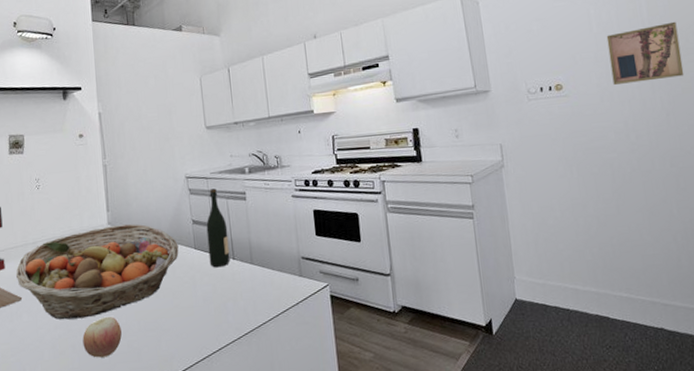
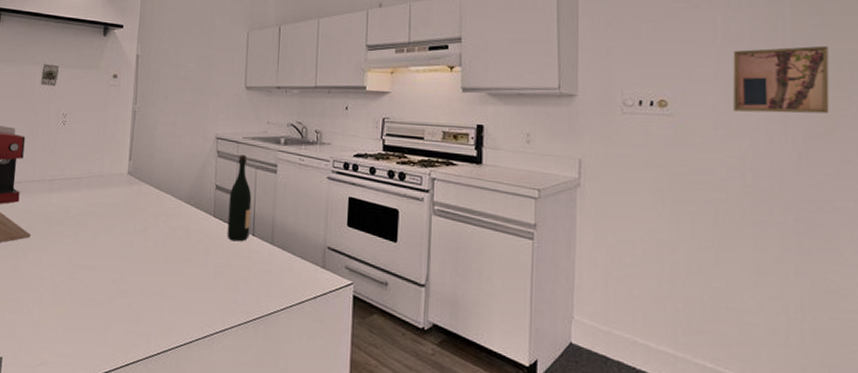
fruit basket: present [16,224,179,320] -> none [29,176,197,269]
apple: present [82,316,122,358] -> none [83,271,124,314]

